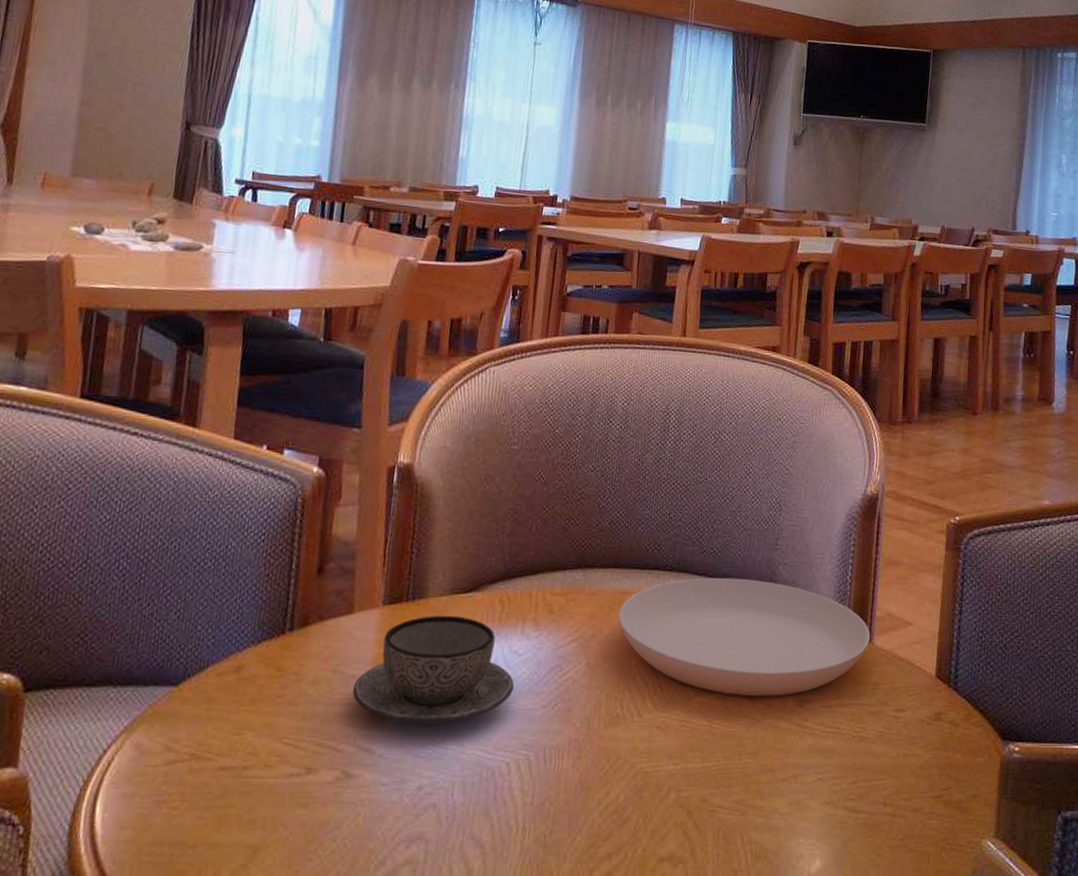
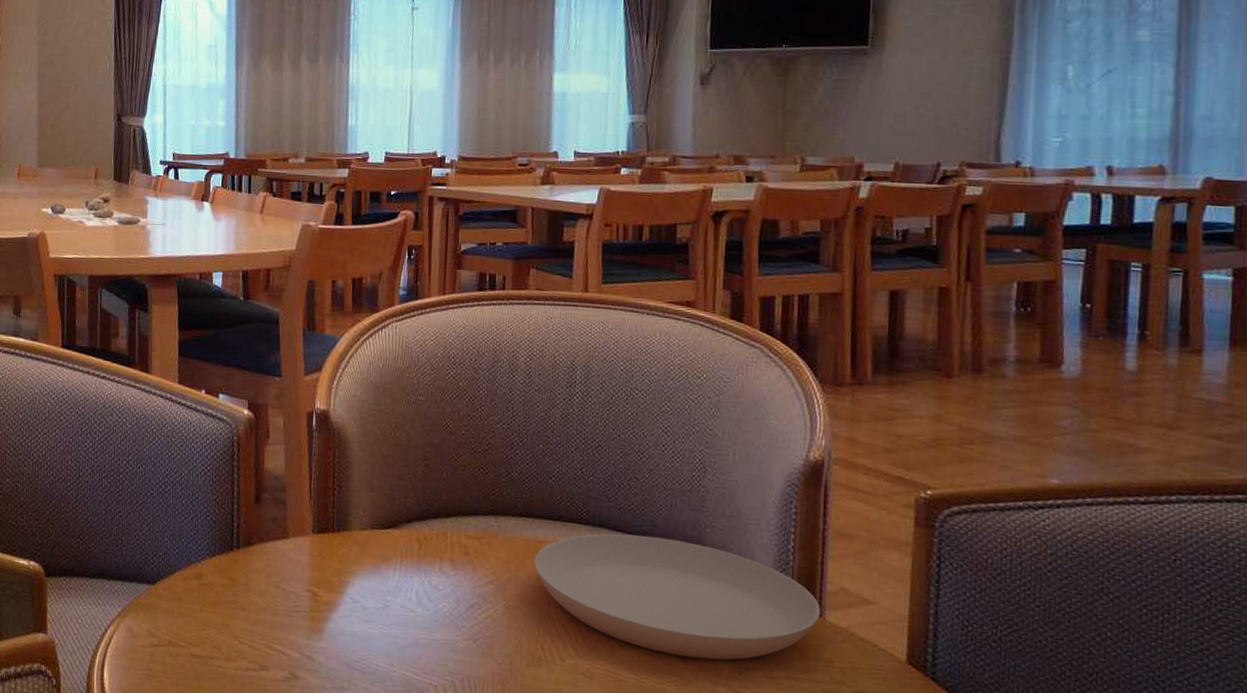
teacup: present [352,615,514,724] -> none [292,546,436,643]

